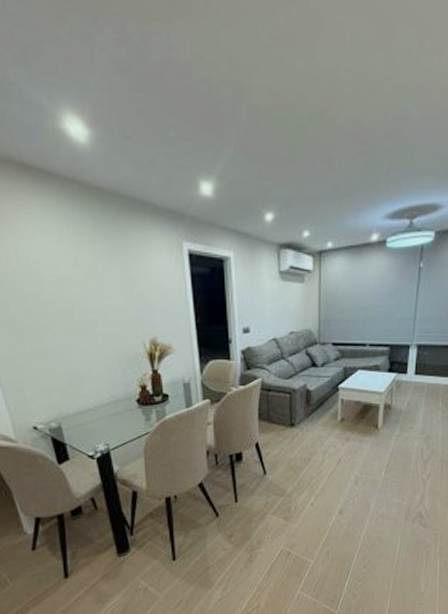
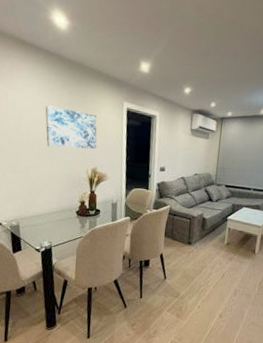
wall art: none [73,257,153,315] -> present [45,105,97,149]

